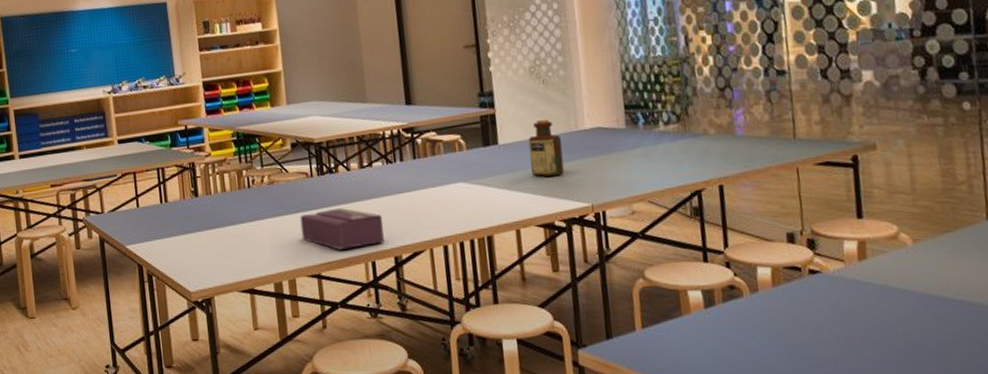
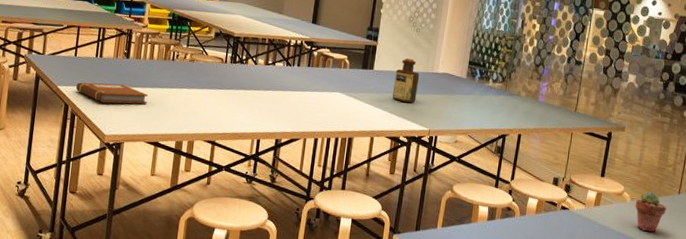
notebook: none [146,228,231,255] -> present [76,82,149,104]
tissue box: present [299,207,384,250] -> none [206,91,274,127]
potted succulent: none [920,224,974,282] -> present [635,191,667,233]

